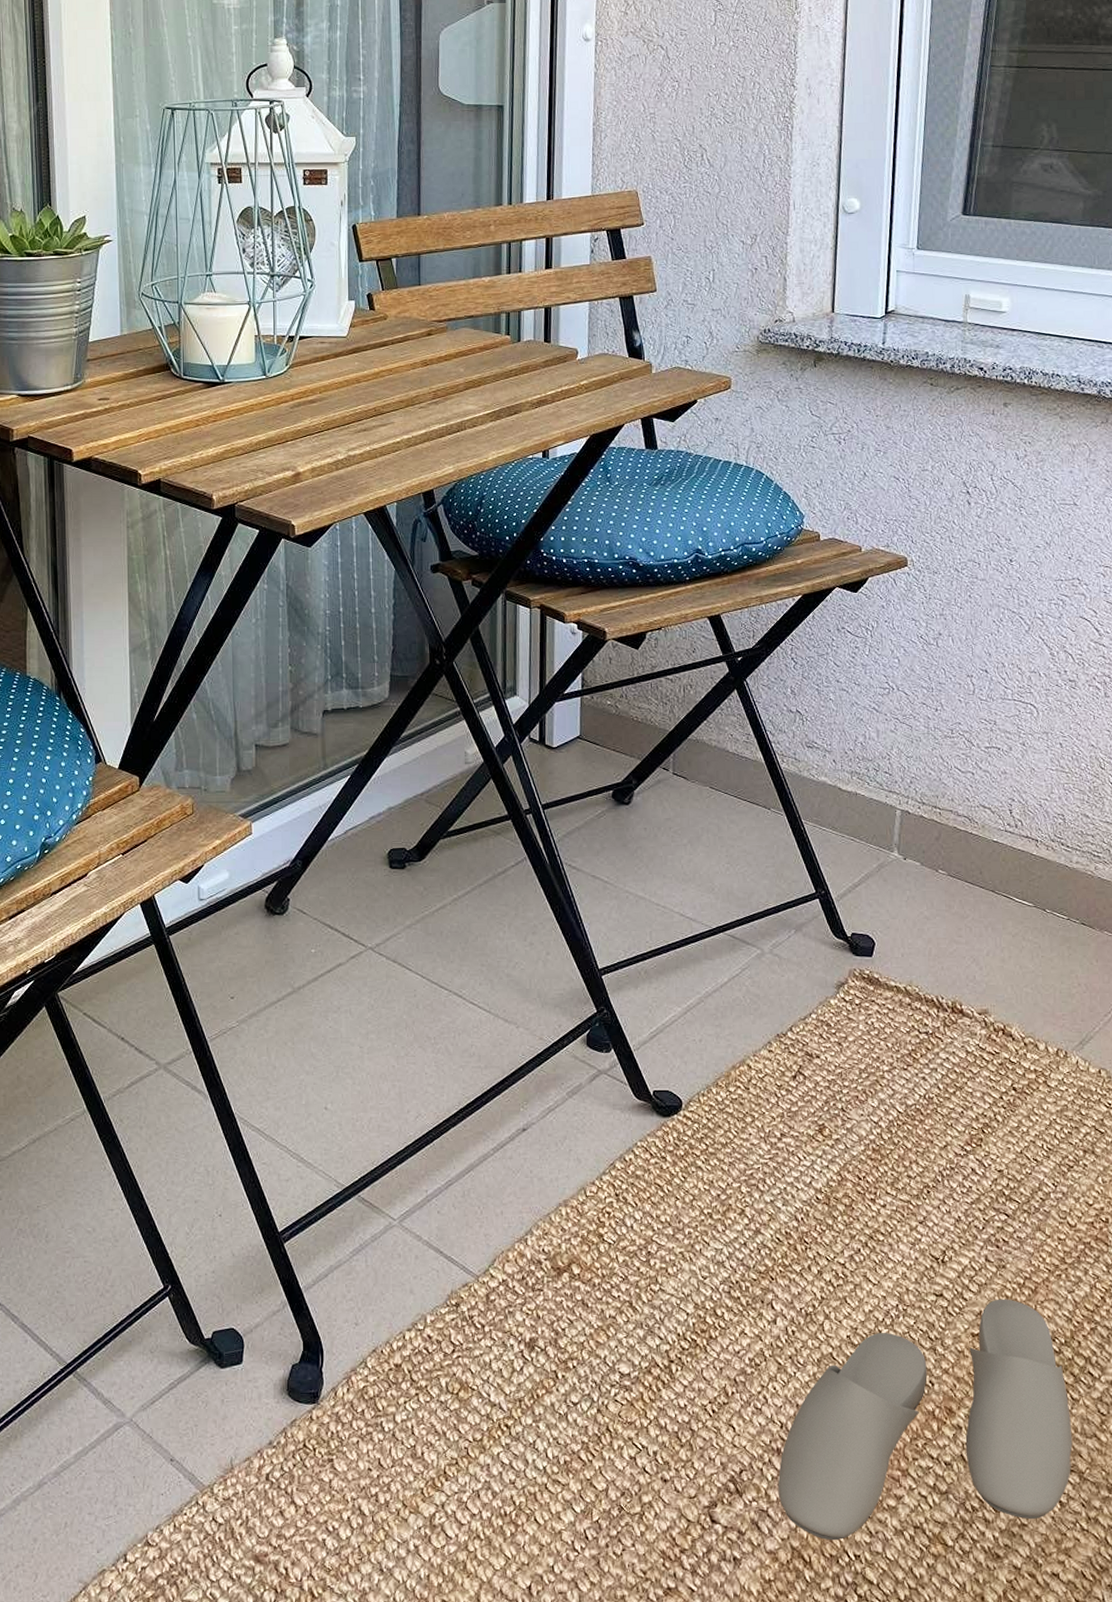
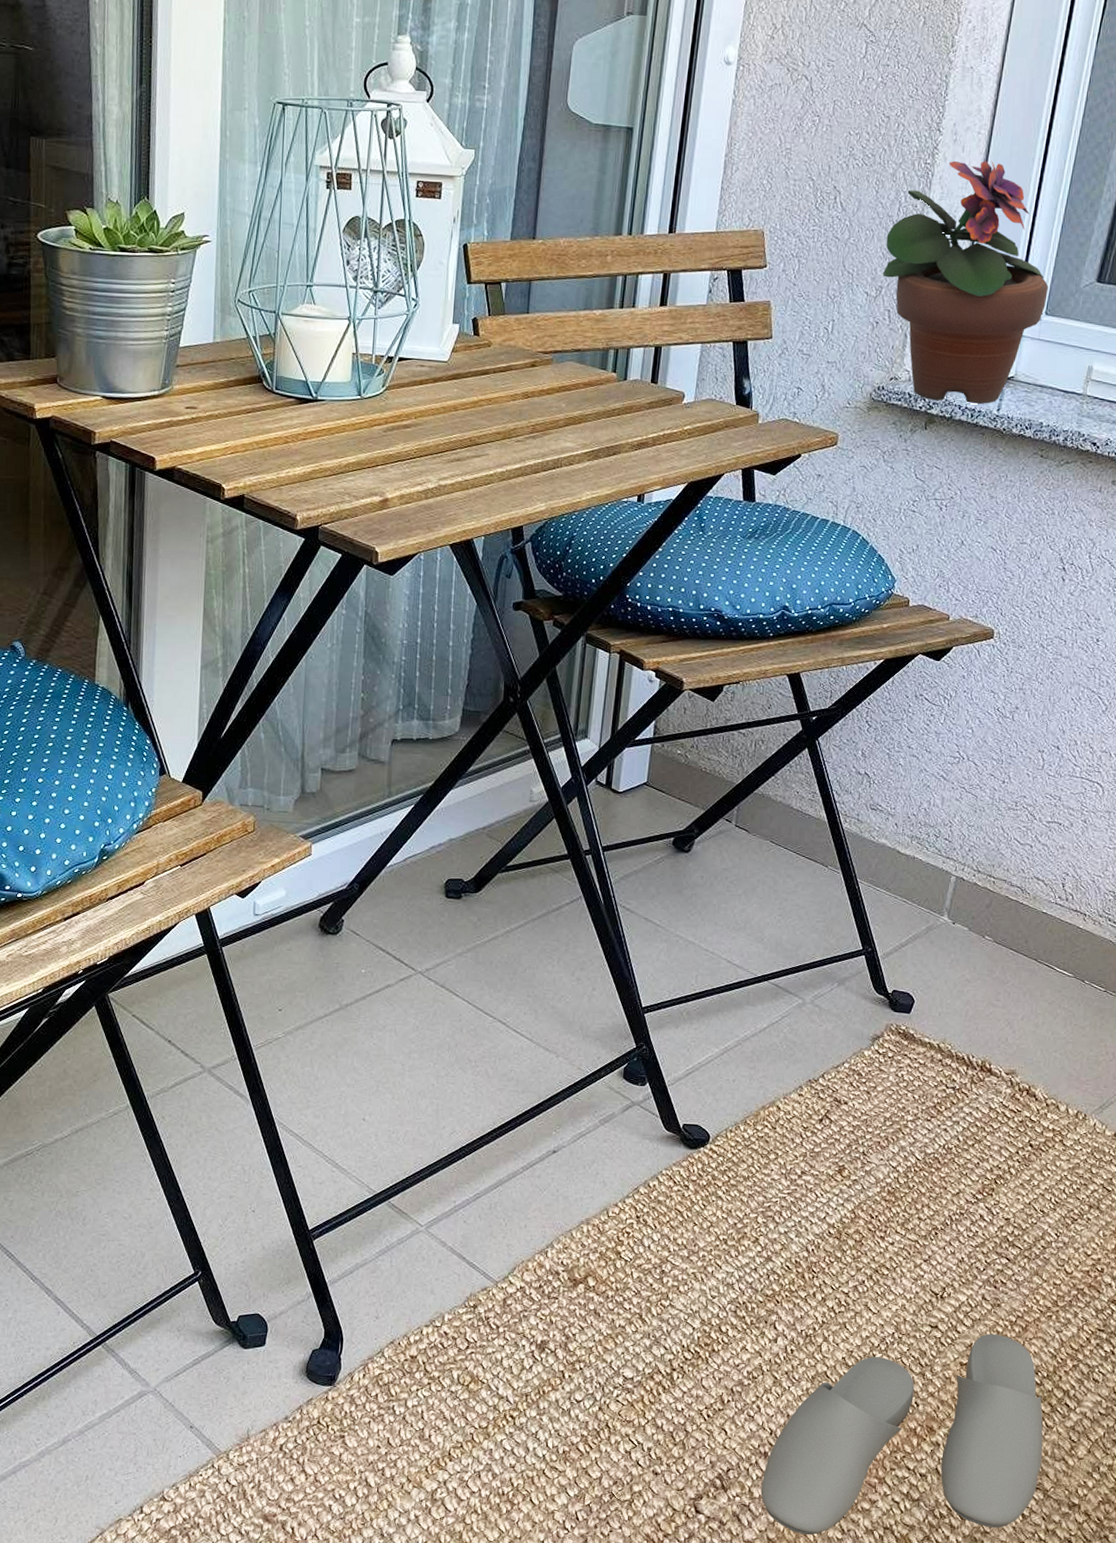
potted flower: none [755,109,917,340] -> present [883,160,1049,405]

